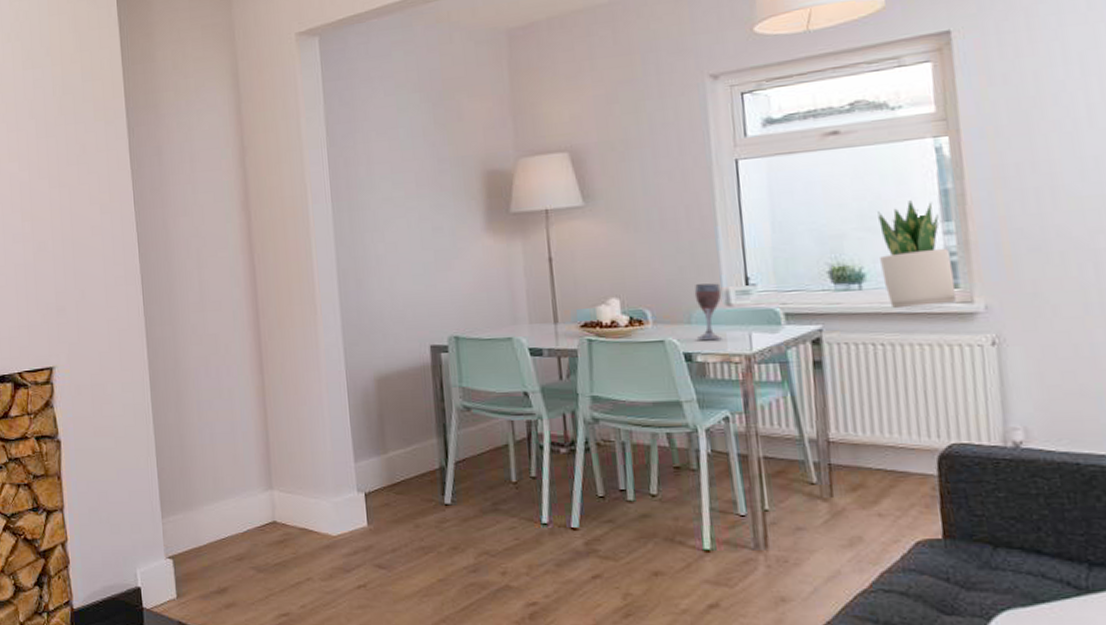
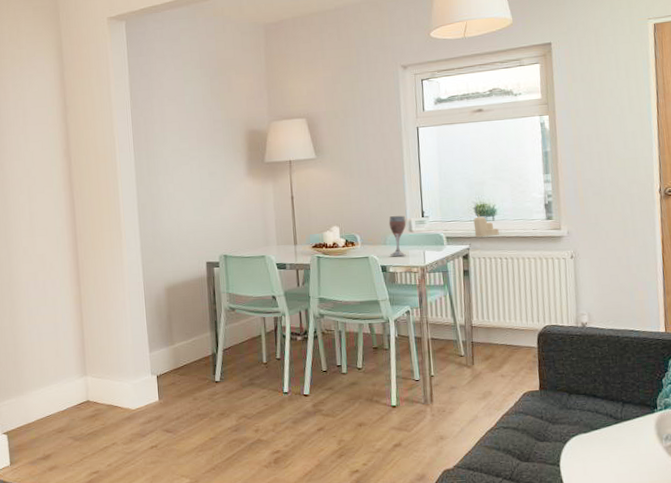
candle: none [827,281,870,315] -> present [473,214,499,238]
planter: present [878,200,956,308] -> none [505,159,551,233]

